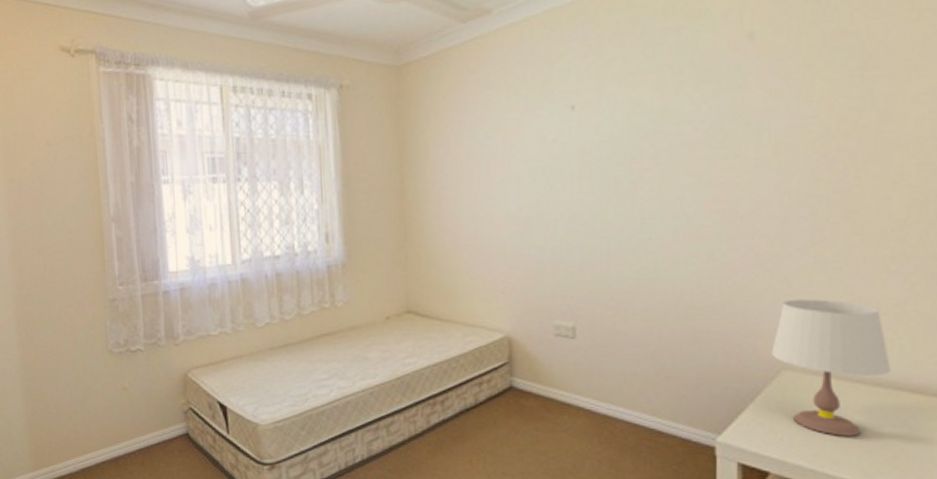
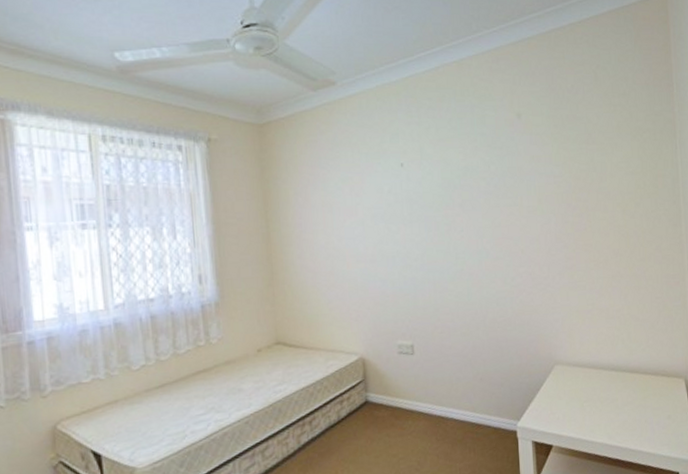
table lamp: present [771,299,891,436] -> none [547,309,618,411]

